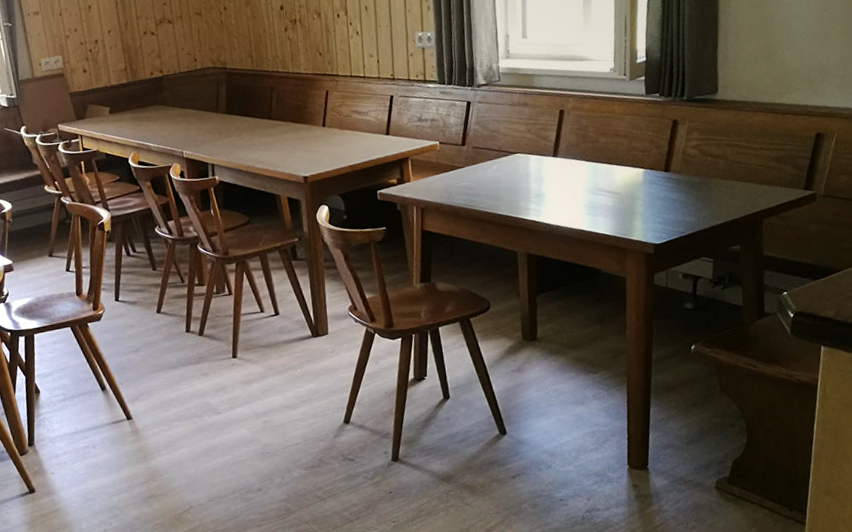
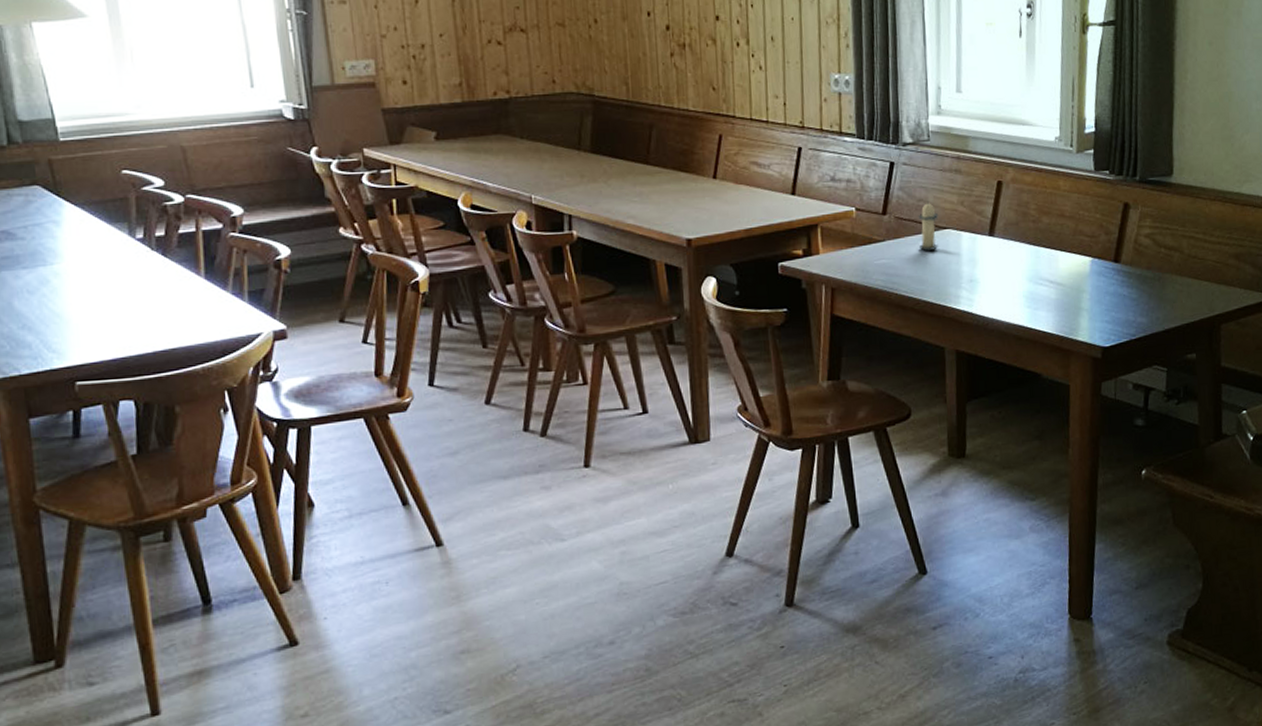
candle: none [492,131,510,173] -> present [918,200,939,251]

